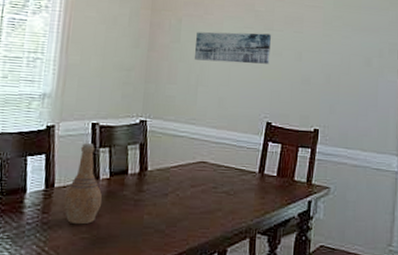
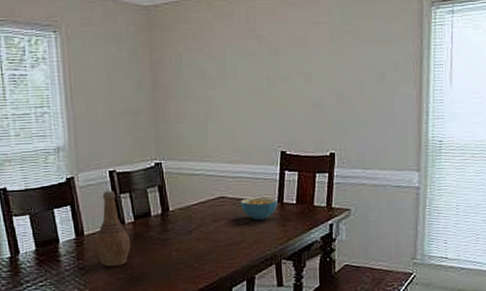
wall art: present [194,32,271,64] -> none [199,59,278,96]
cereal bowl: none [220,165,258,189] -> present [240,197,278,220]

